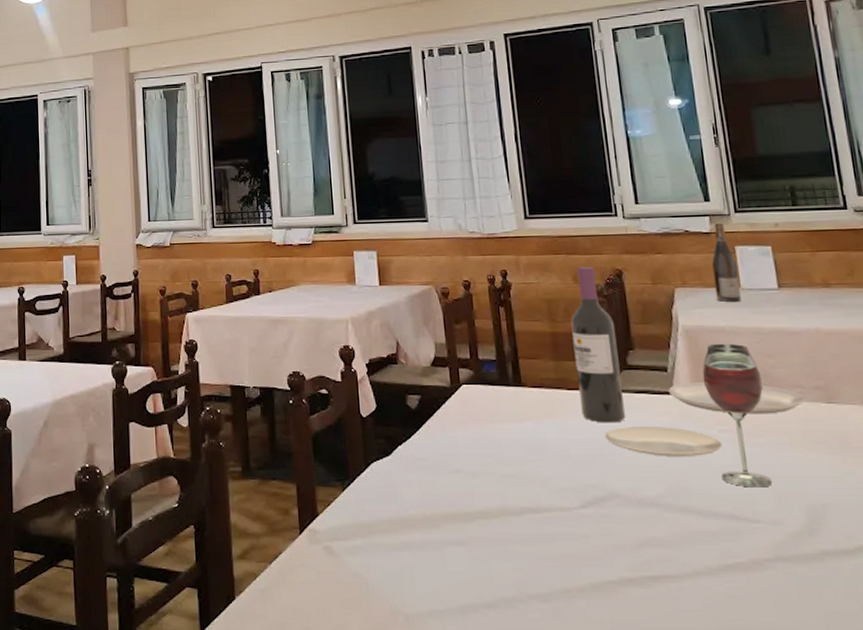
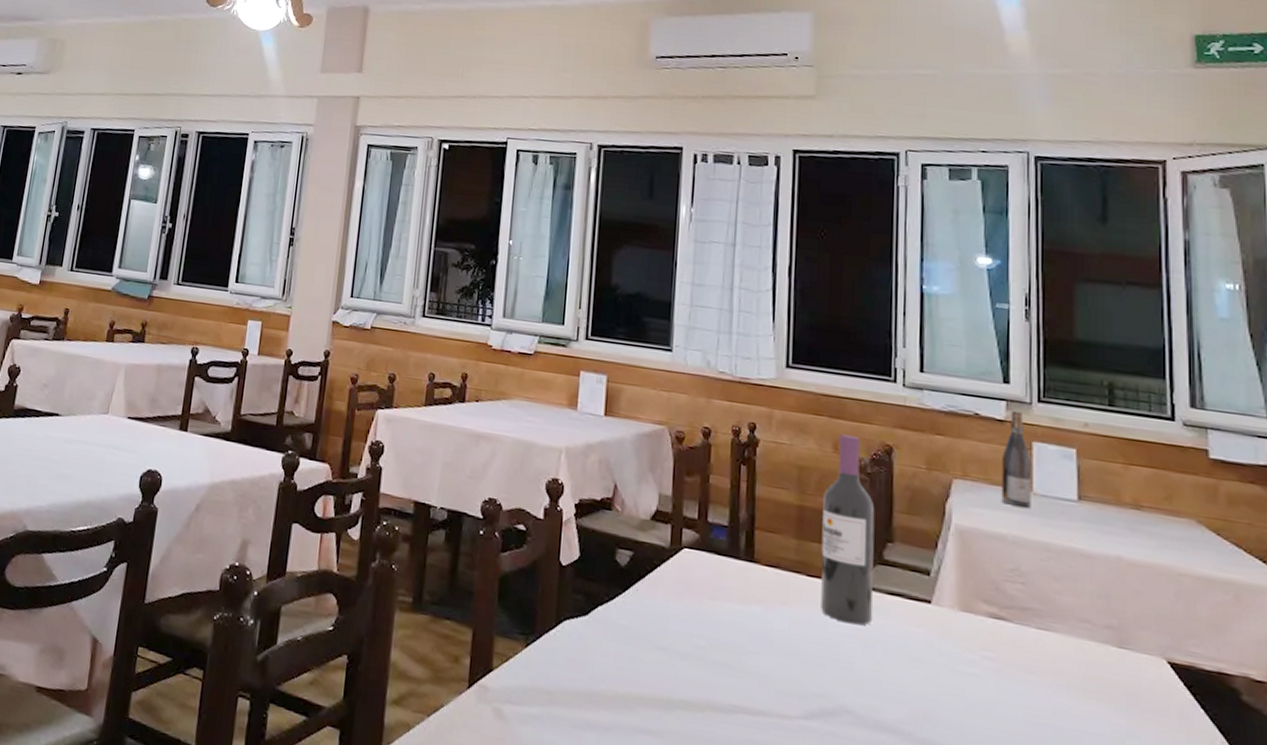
plate: present [605,425,723,456] -> none [845,631,984,683]
plate: present [668,381,804,415] -> none [927,592,1091,649]
wineglass: present [702,343,772,488] -> none [971,552,1042,735]

